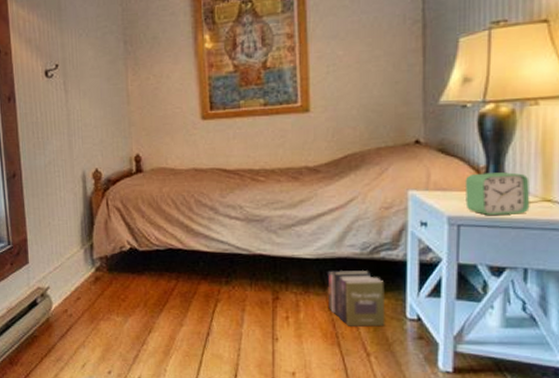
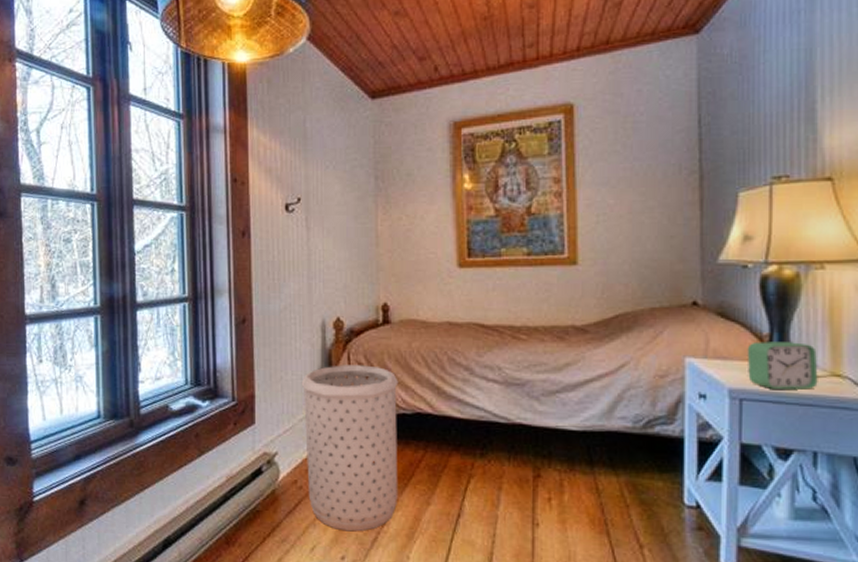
laundry basket: none [67,209,155,351] -> present [301,365,399,532]
books: present [327,269,385,328] -> none [595,445,660,514]

